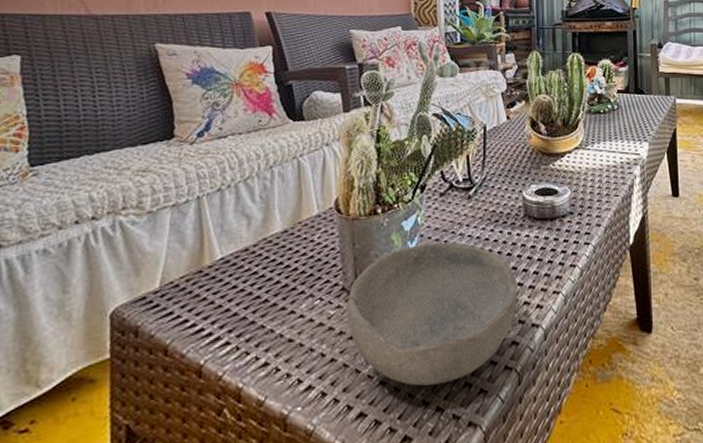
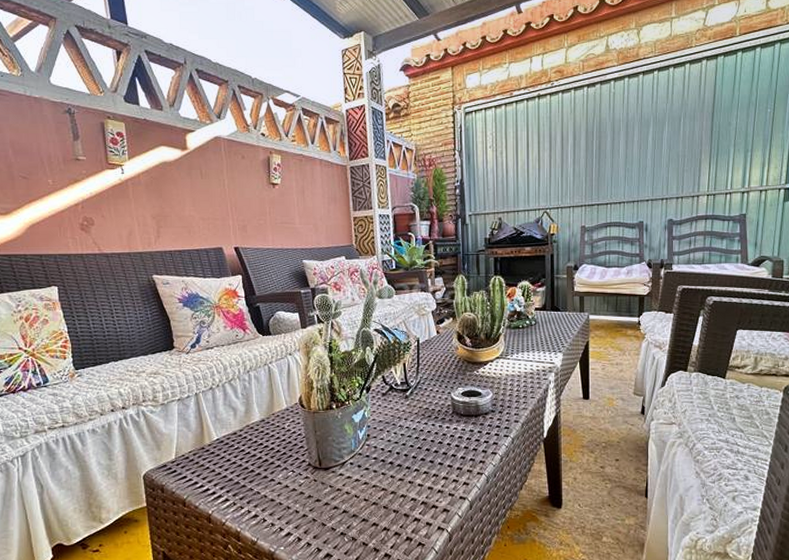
bowl: present [346,242,519,386] -> none [313,432,449,538]

